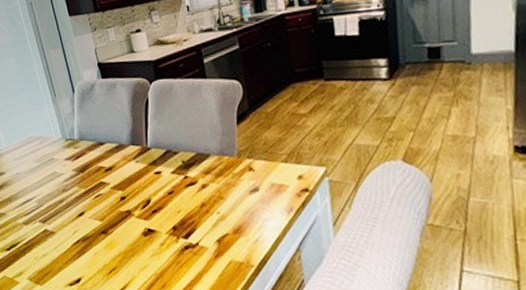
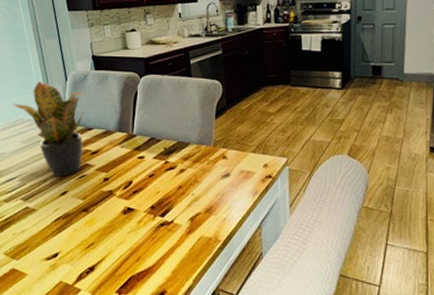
potted plant: none [23,95,97,197] -> present [13,82,86,177]

